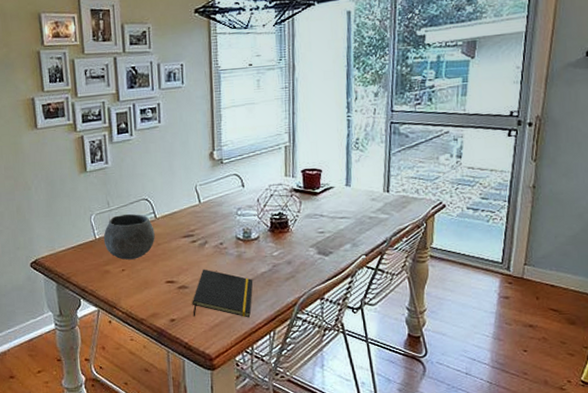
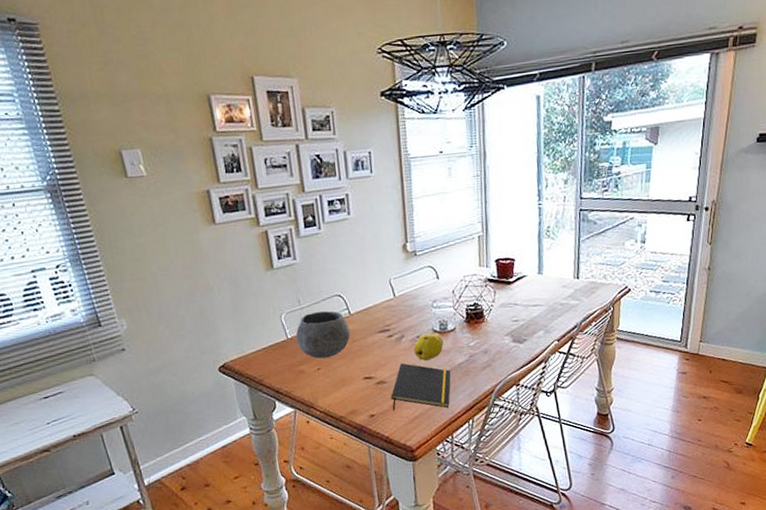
fruit: none [216,241,247,268] -> present [413,333,444,361]

